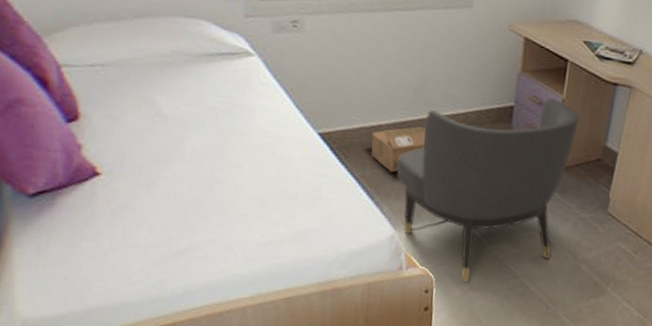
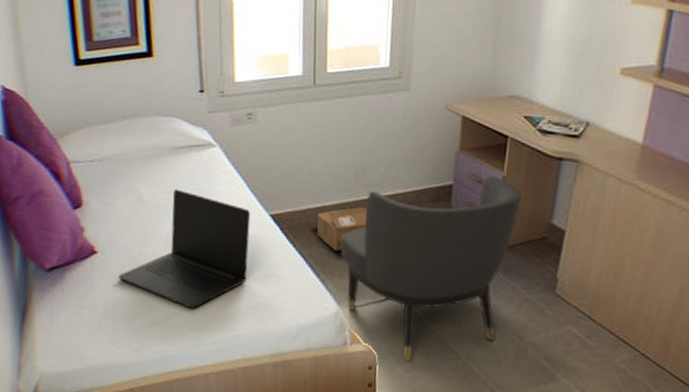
laptop: none [129,102,296,237] -> present [118,189,251,309]

